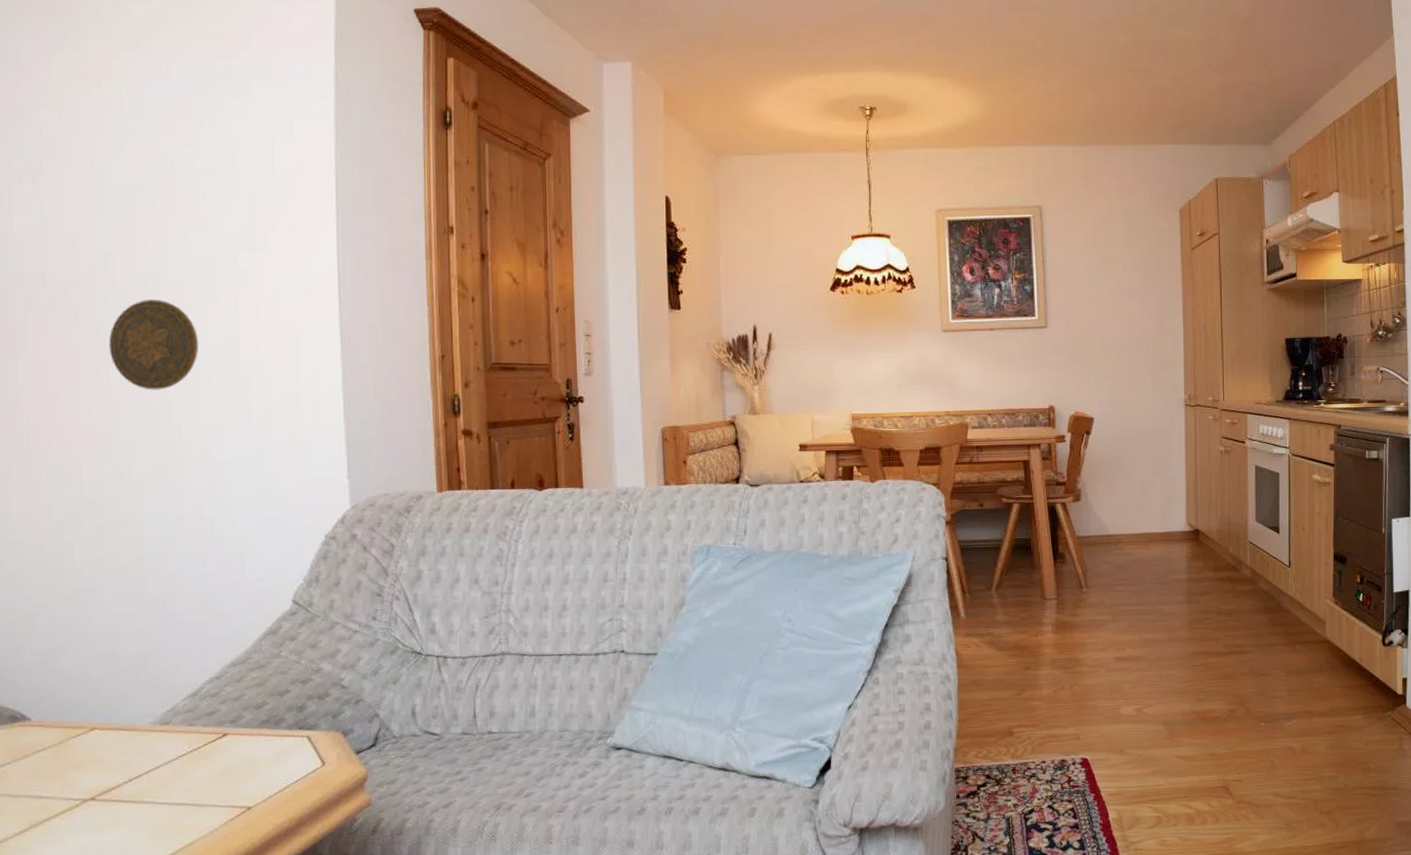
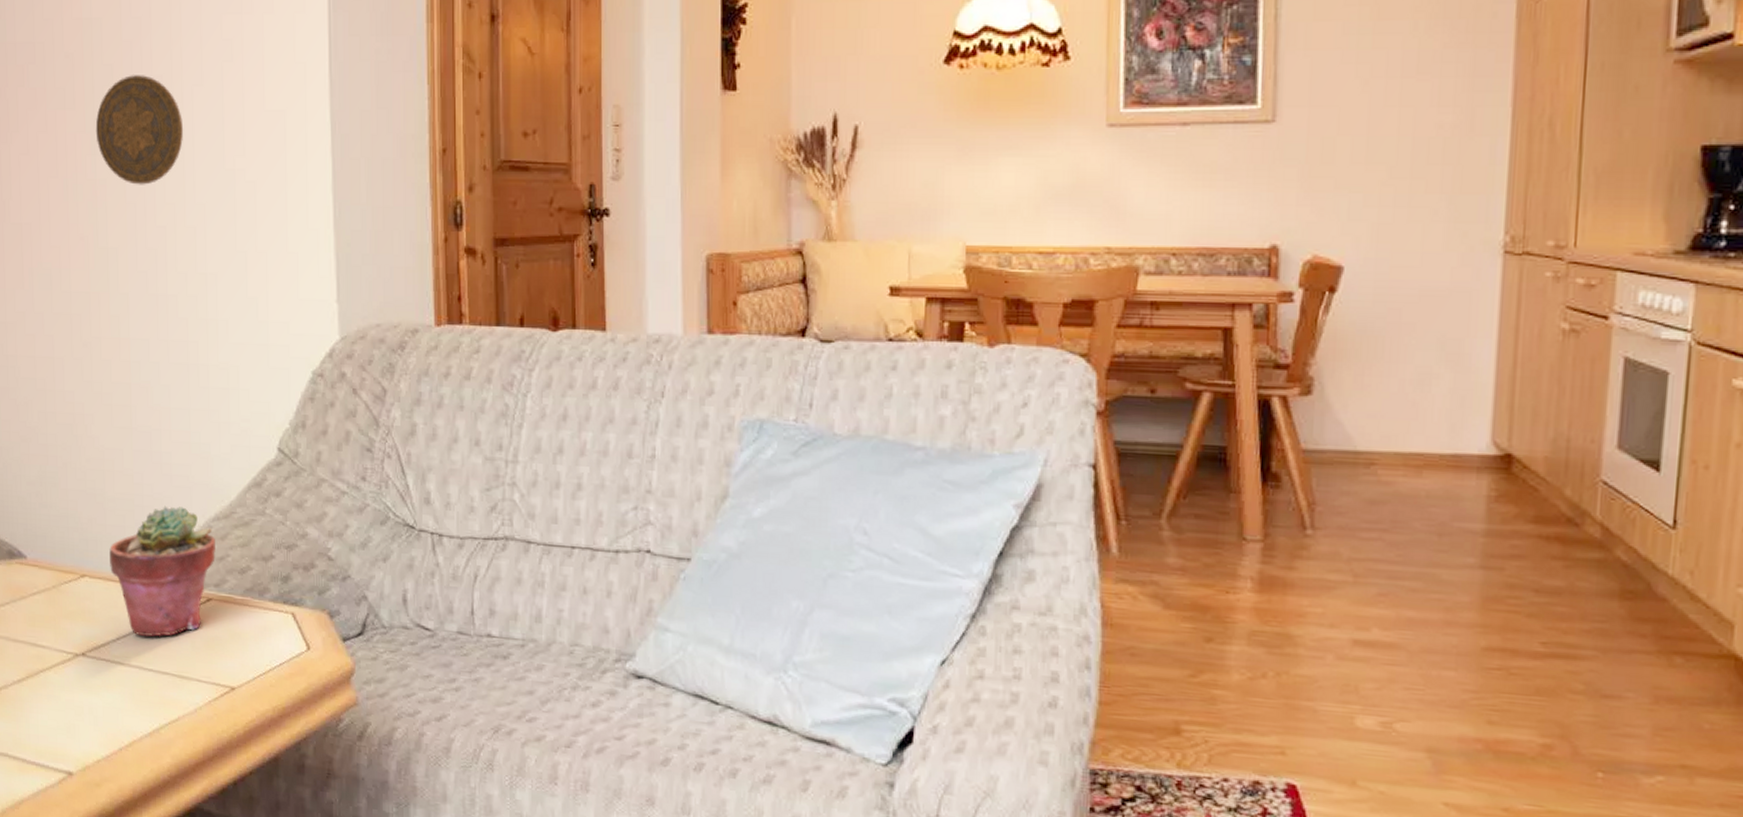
potted succulent: none [121,658,231,775] -> present [109,505,216,637]

